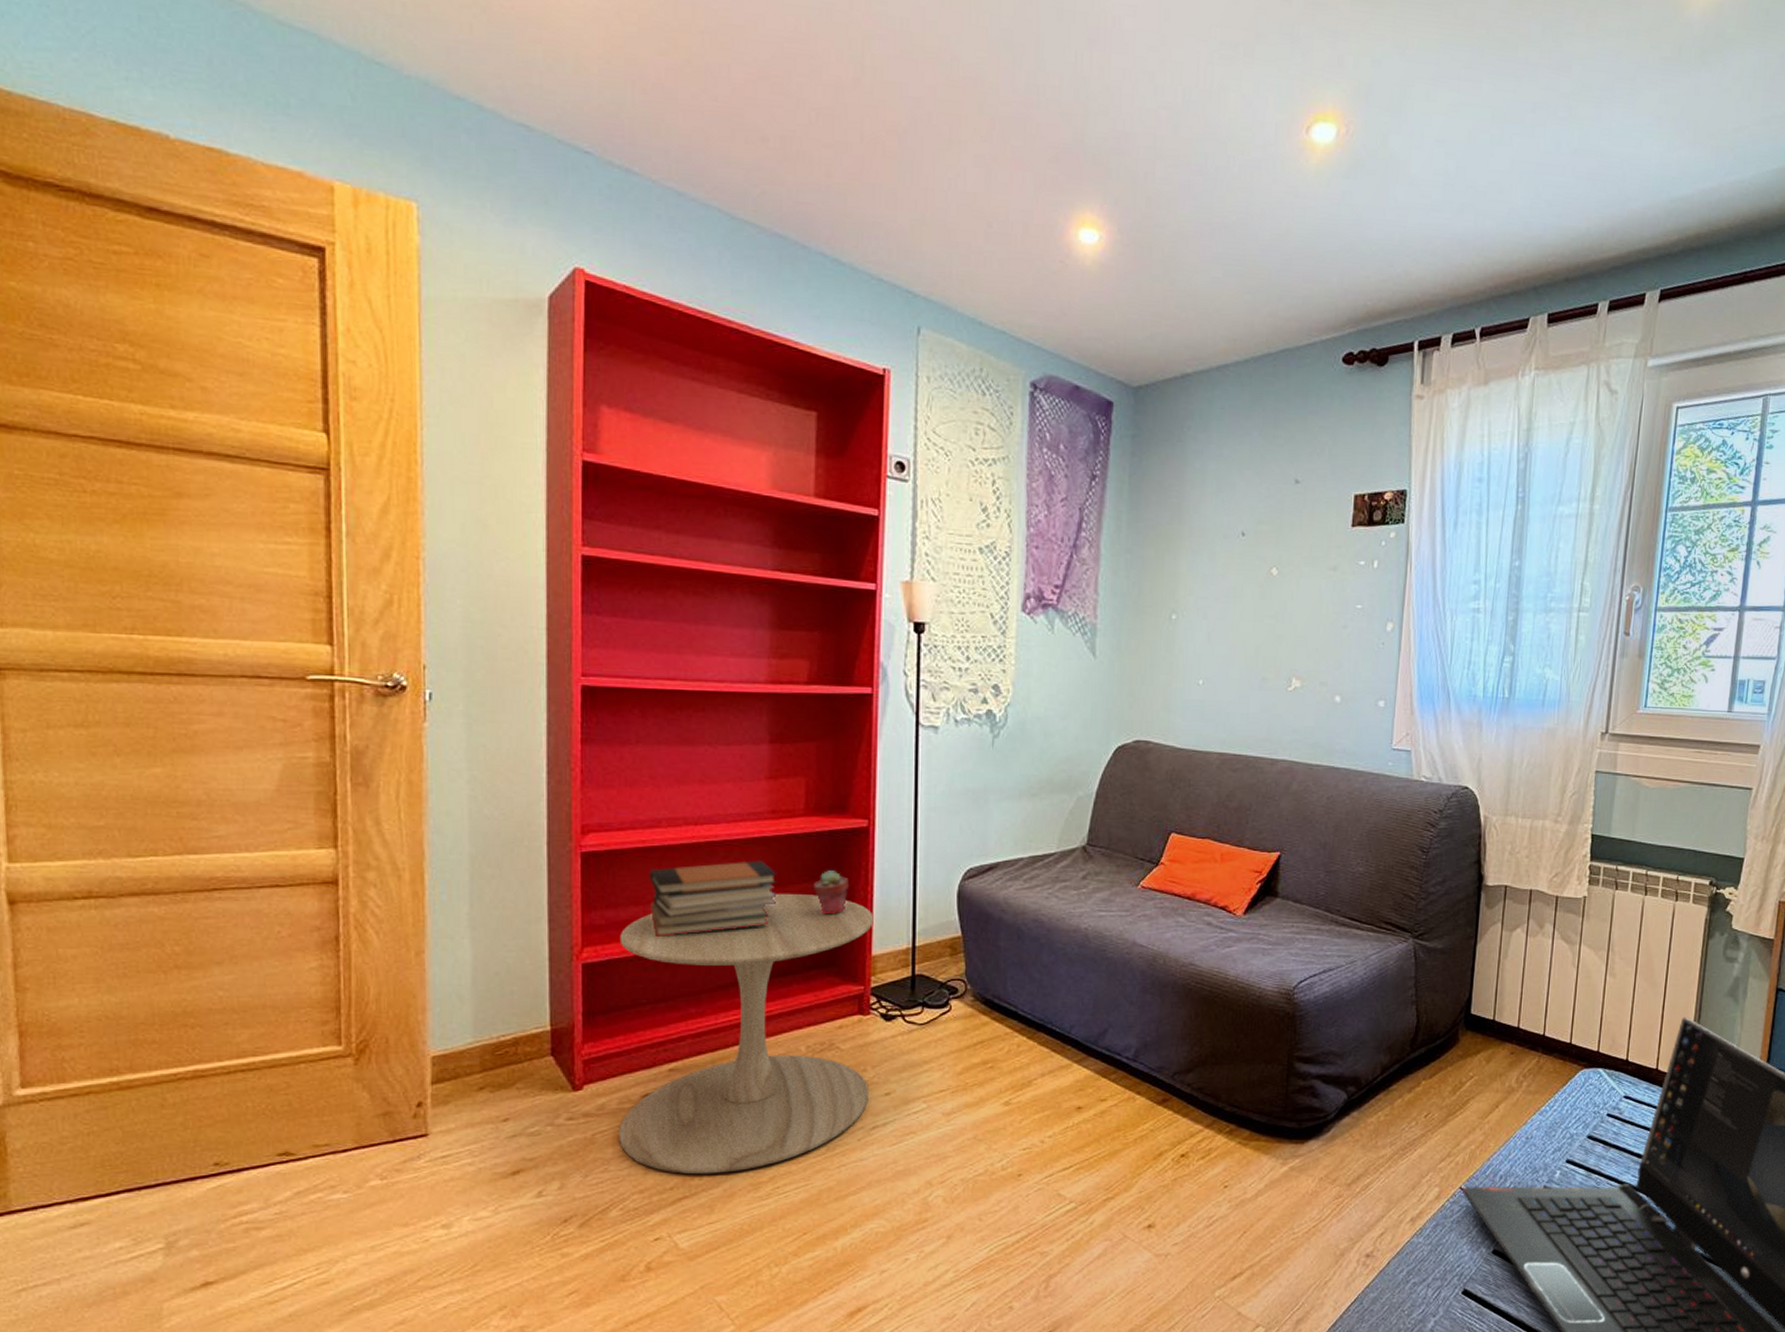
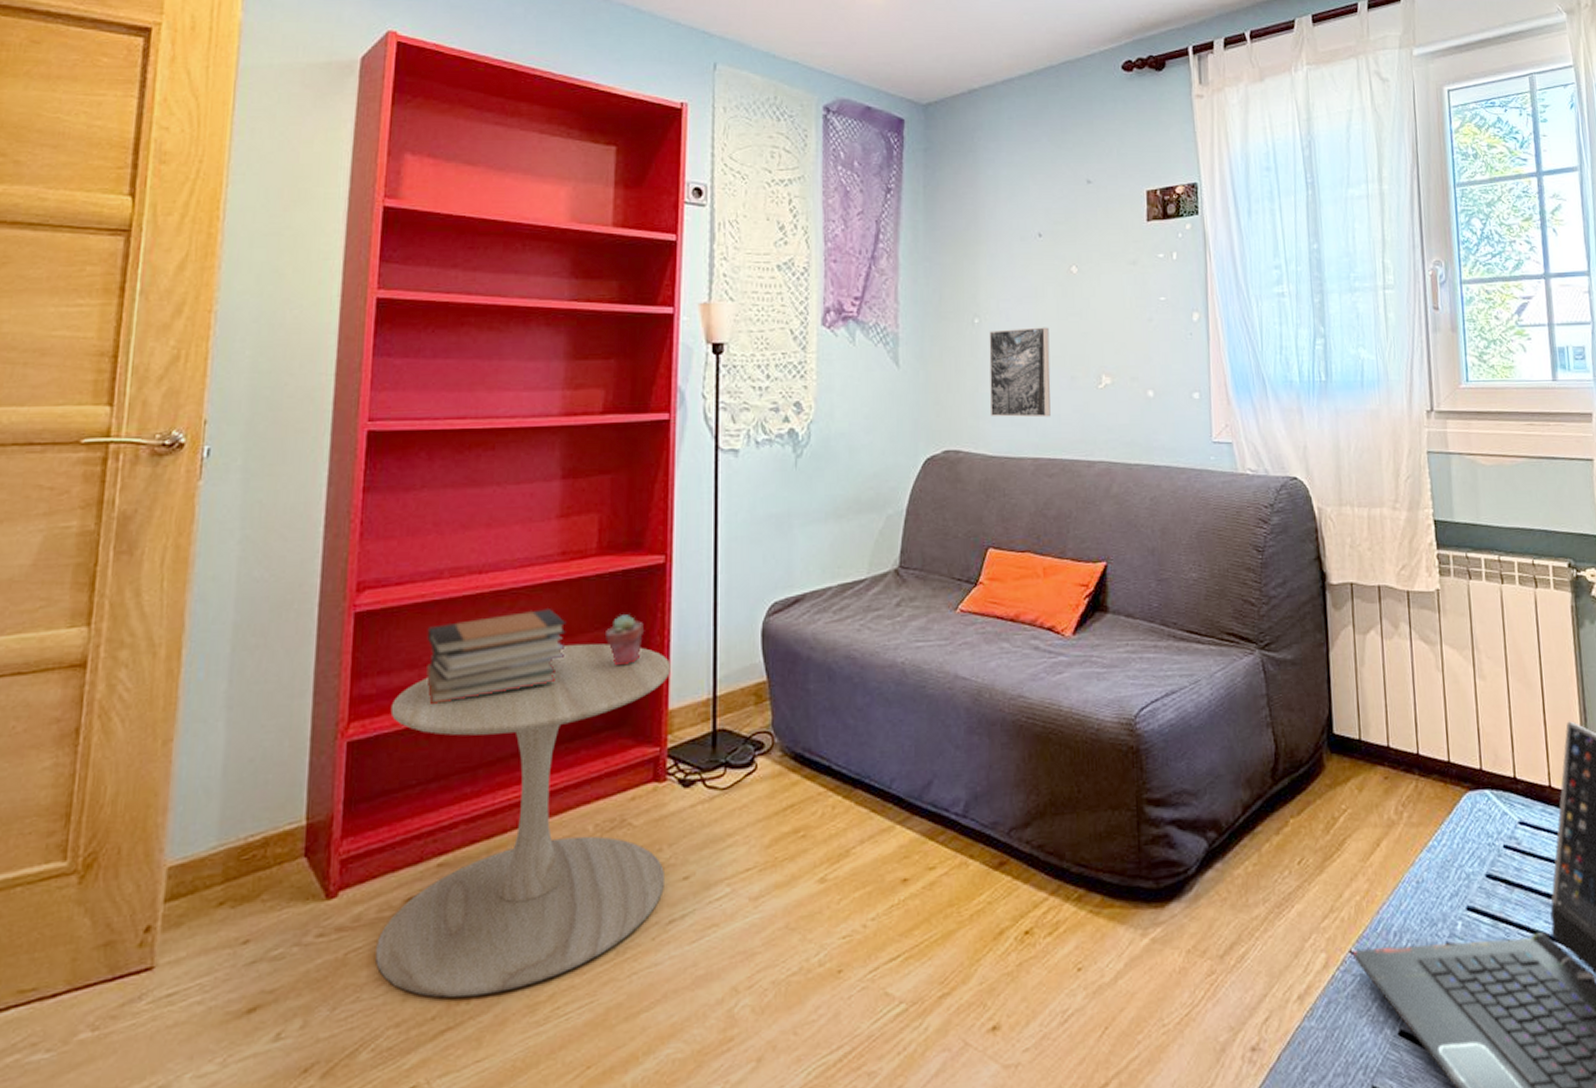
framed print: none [1181,627,1244,715] -> present [989,327,1051,418]

